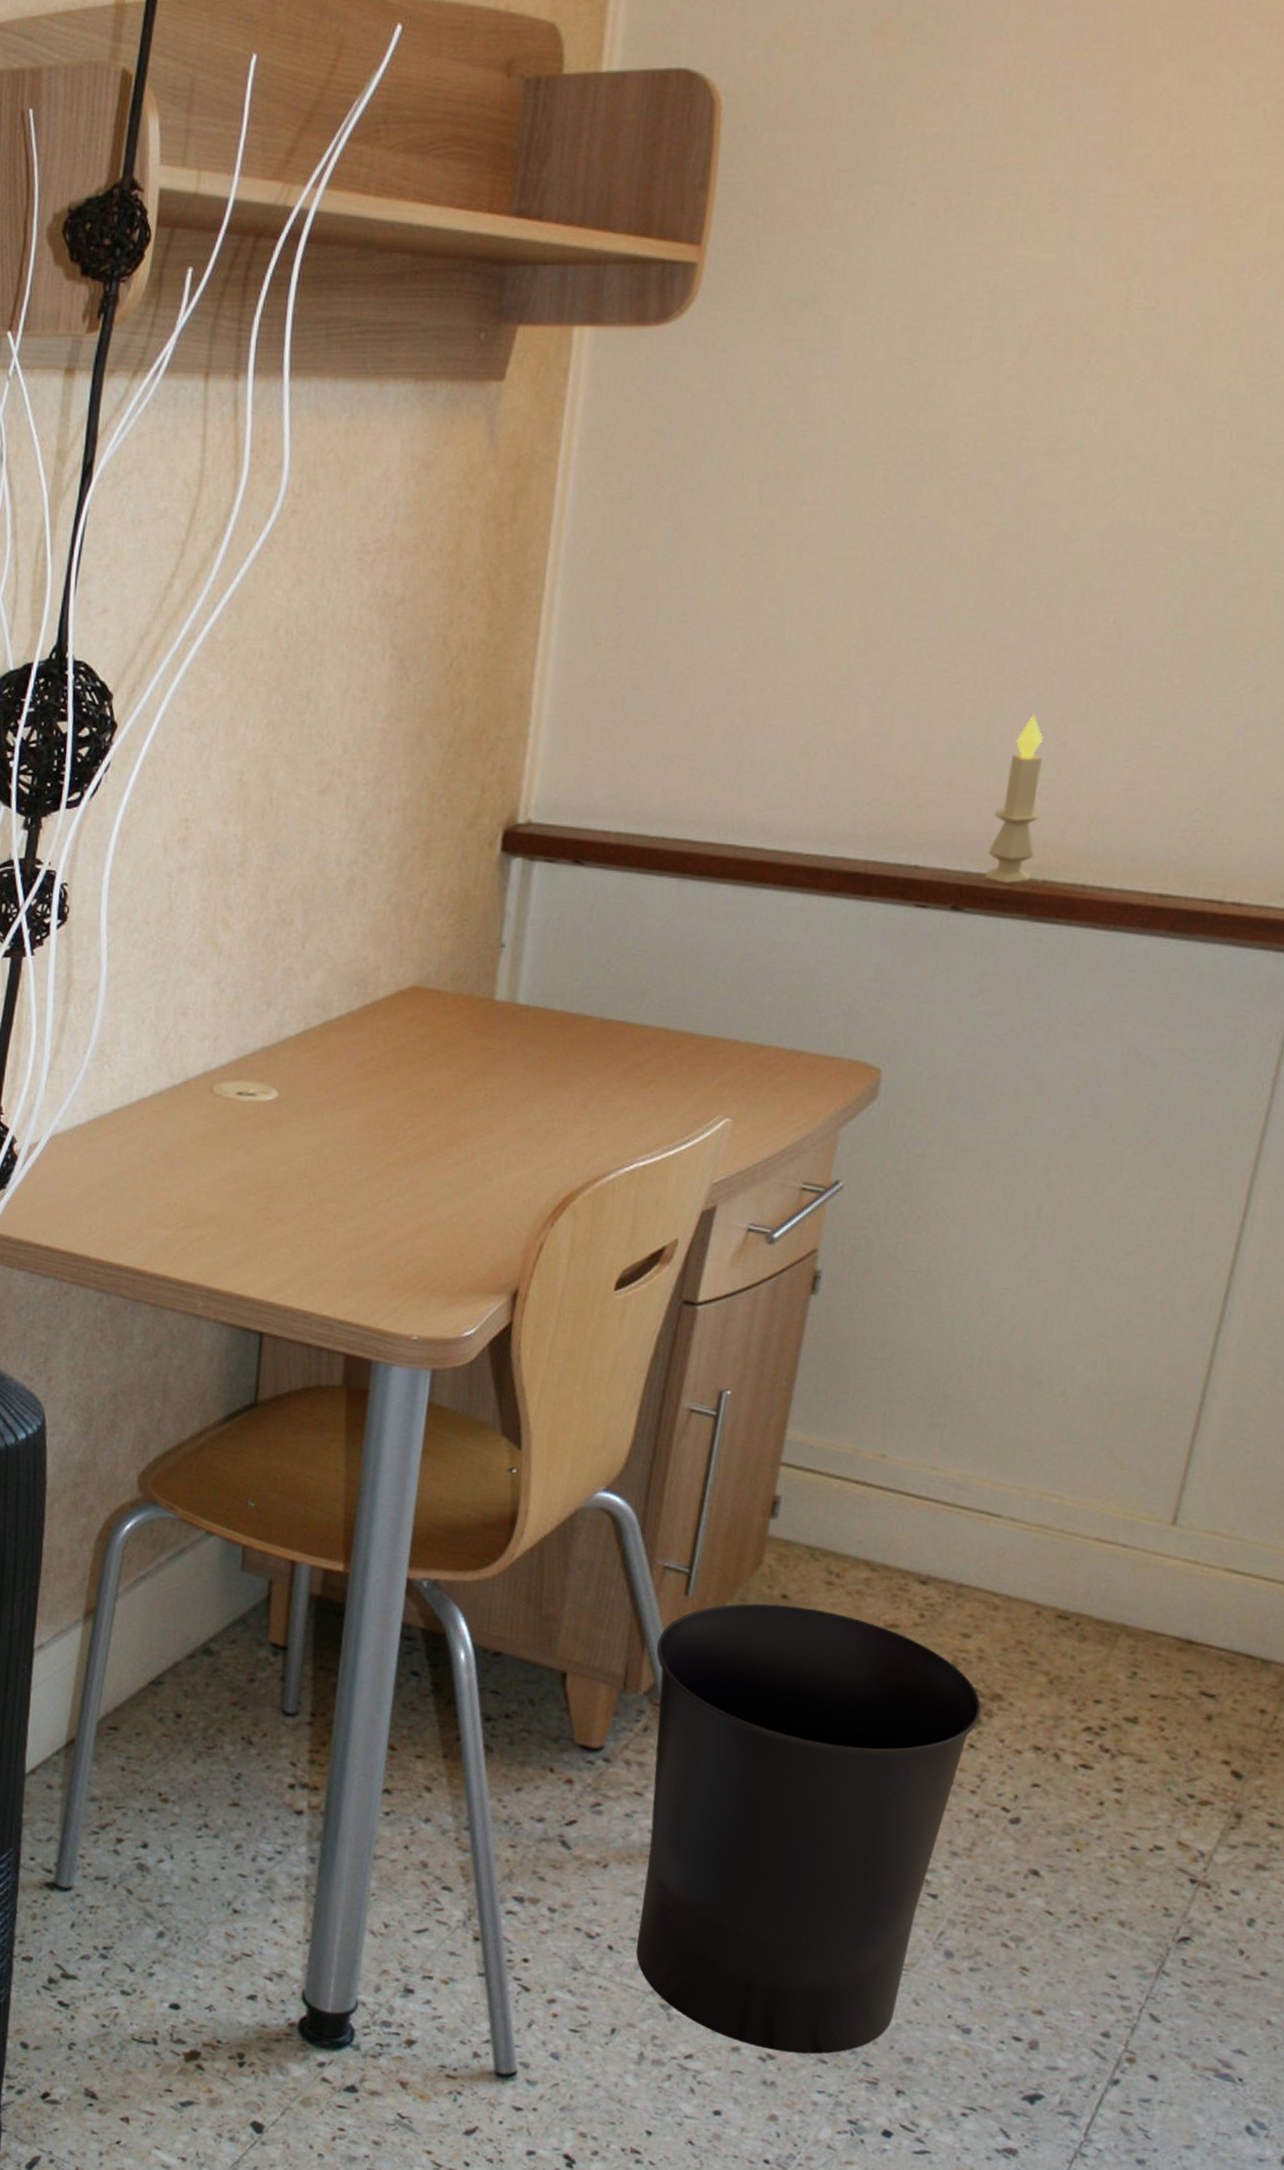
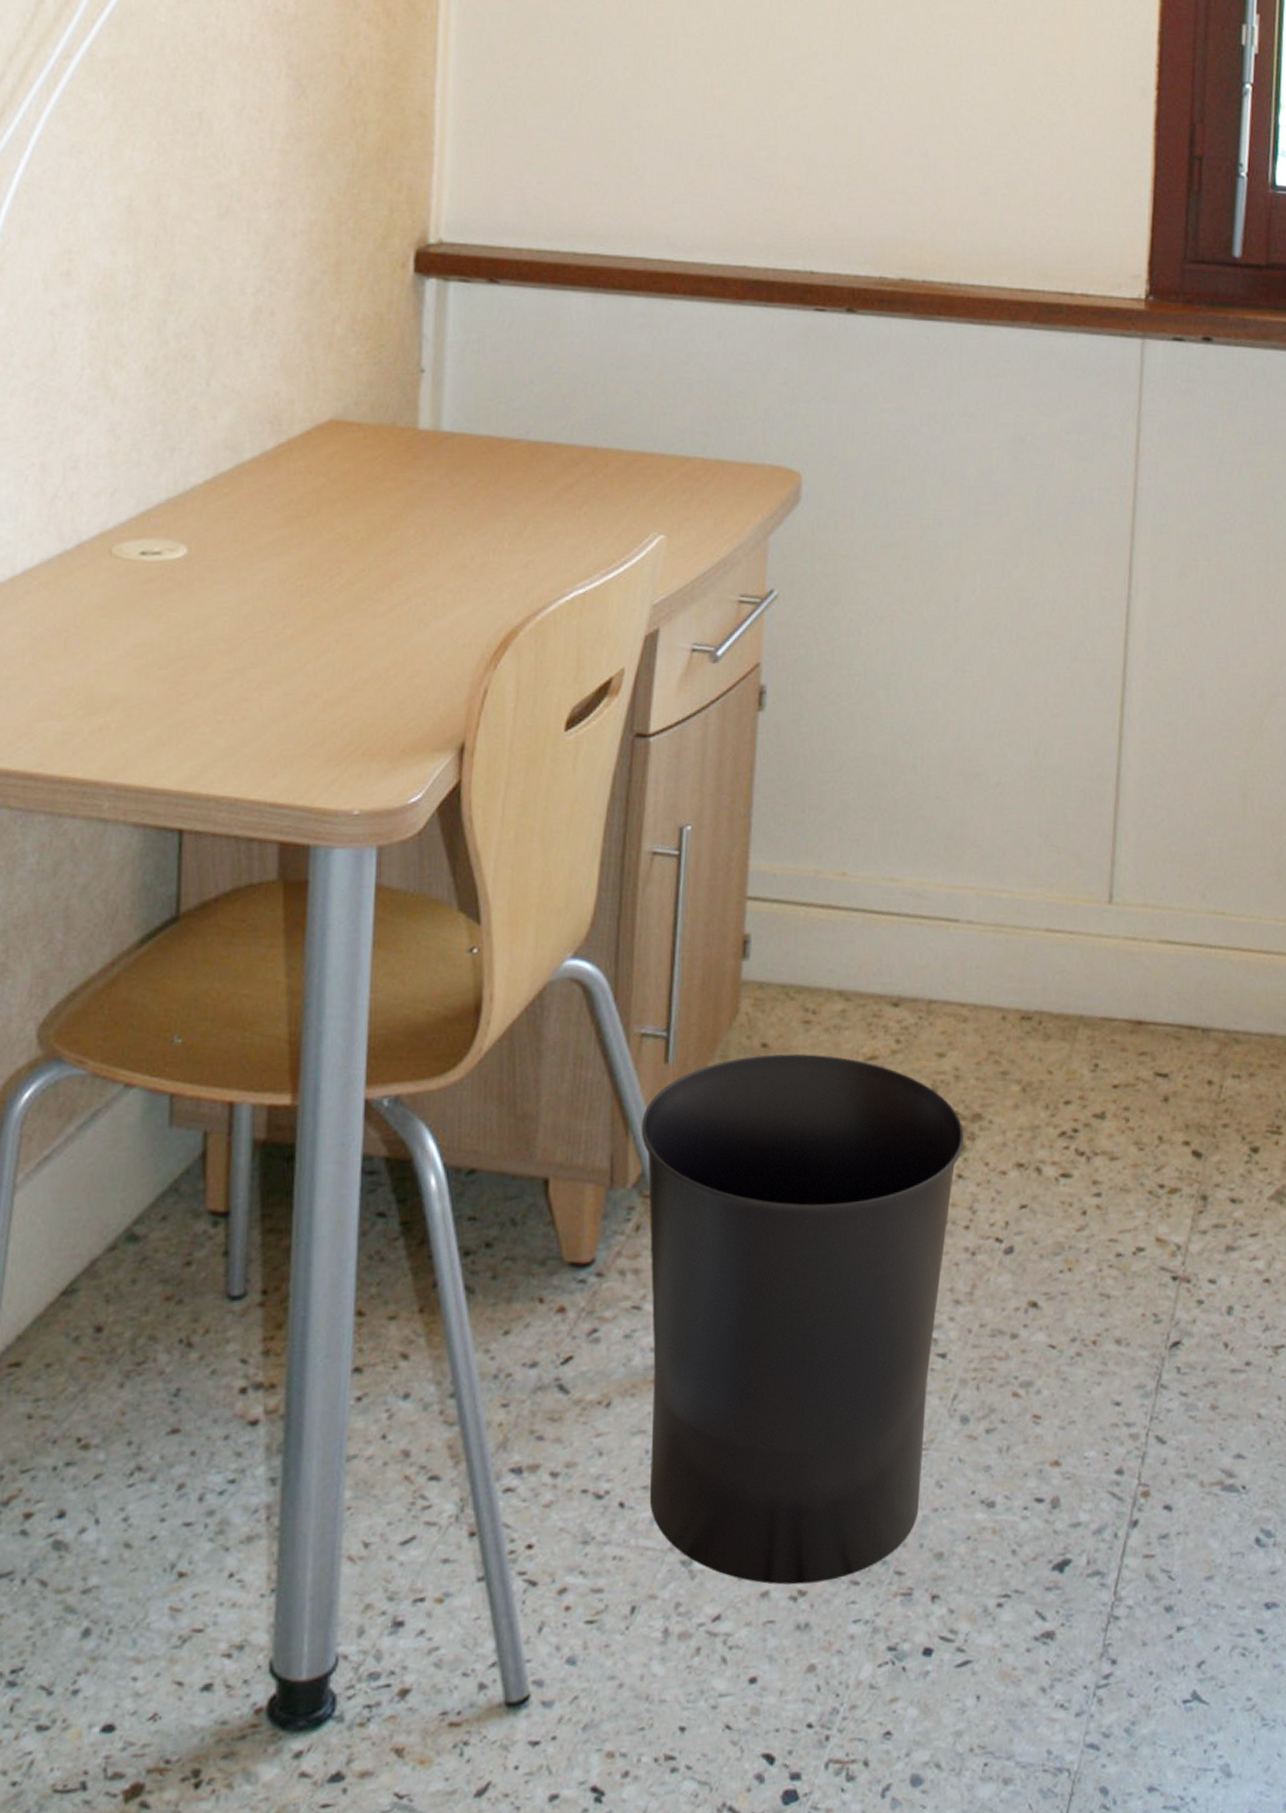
candle: present [985,714,1043,883] -> none [873,126,914,284]

